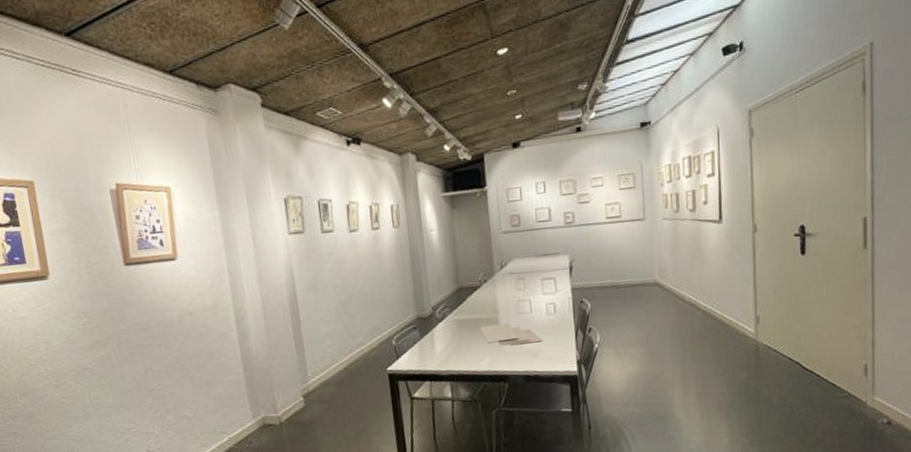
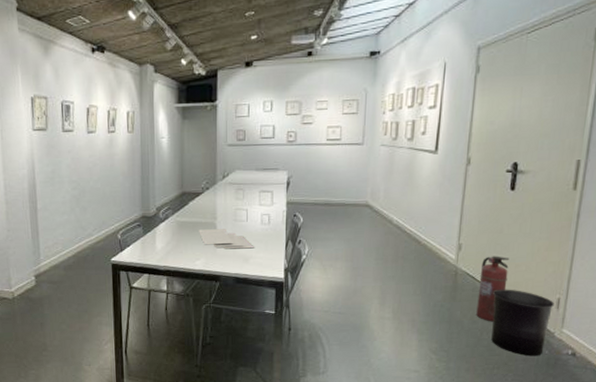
fire extinguisher: none [782,325,811,397] -> present [476,256,510,322]
waste bin: none [798,359,862,430] -> present [491,289,554,356]

